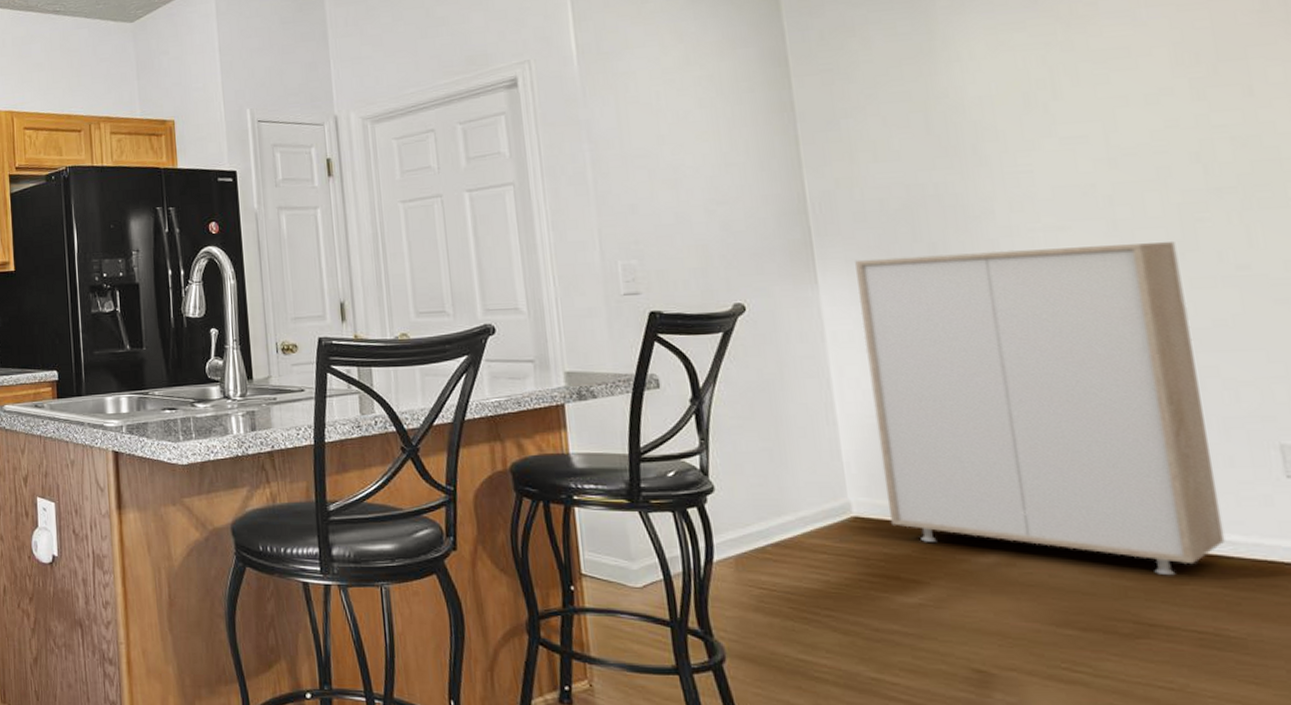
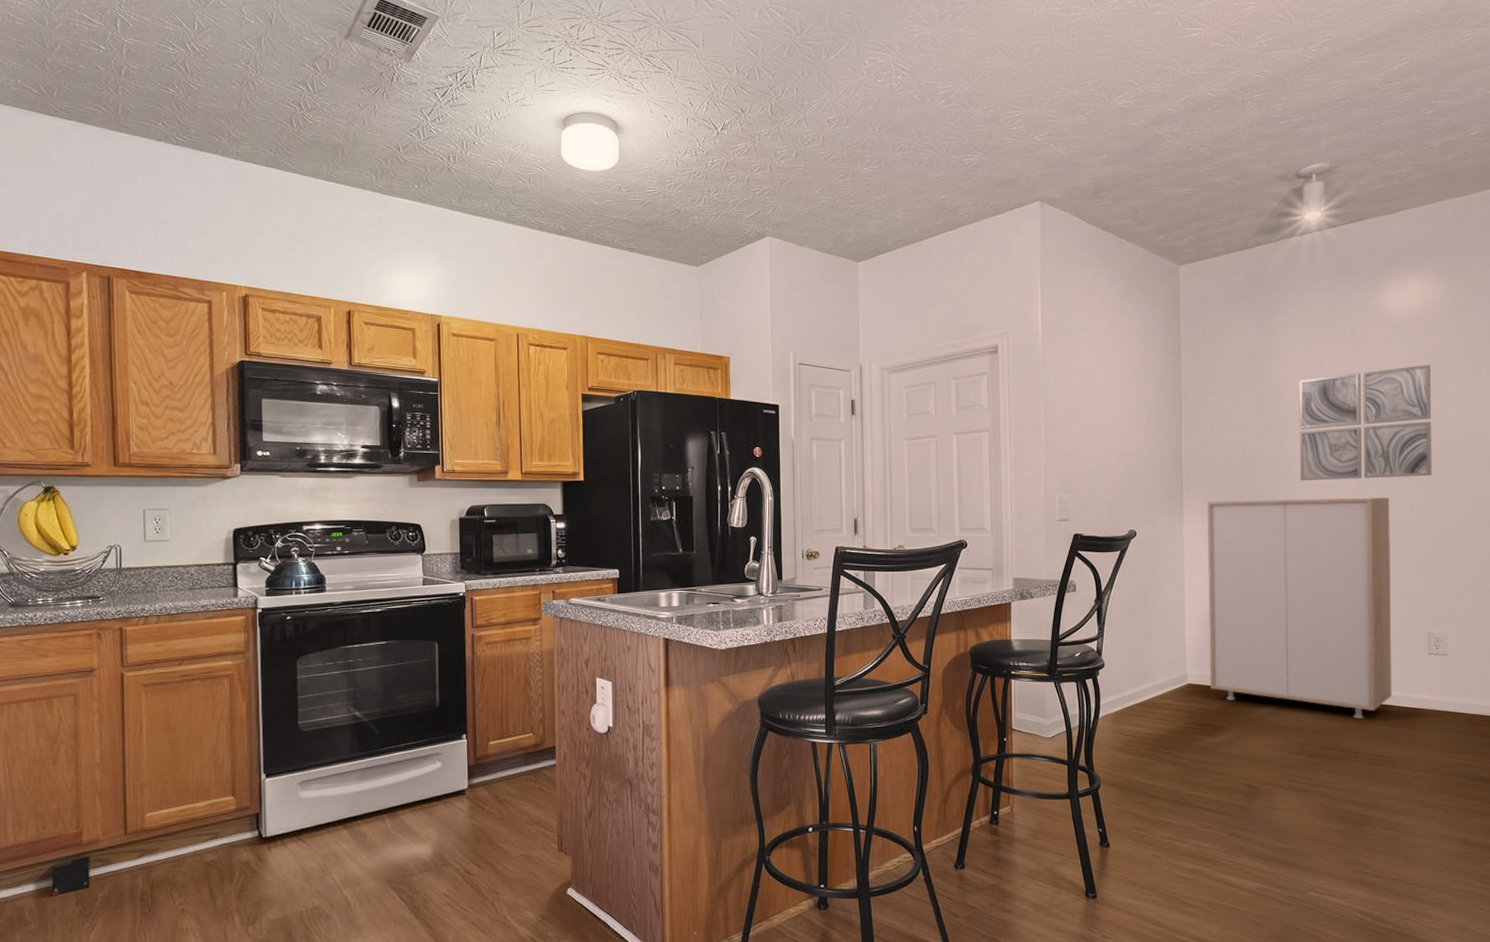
wall art: none [987,44,1251,225] -> present [1299,364,1432,481]

